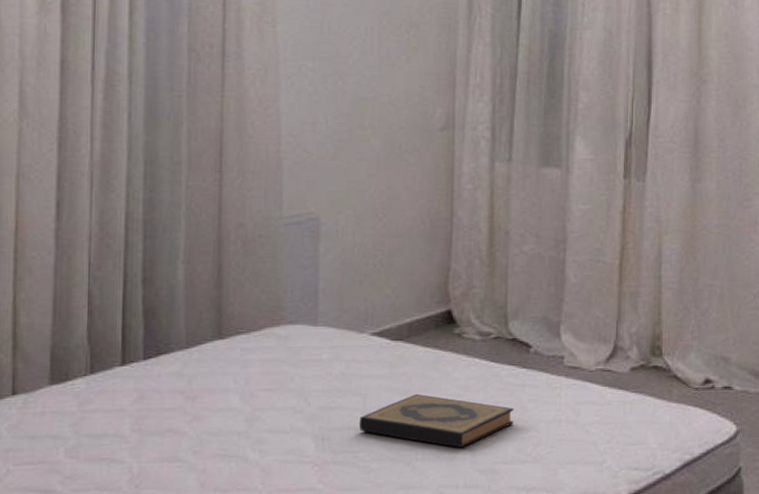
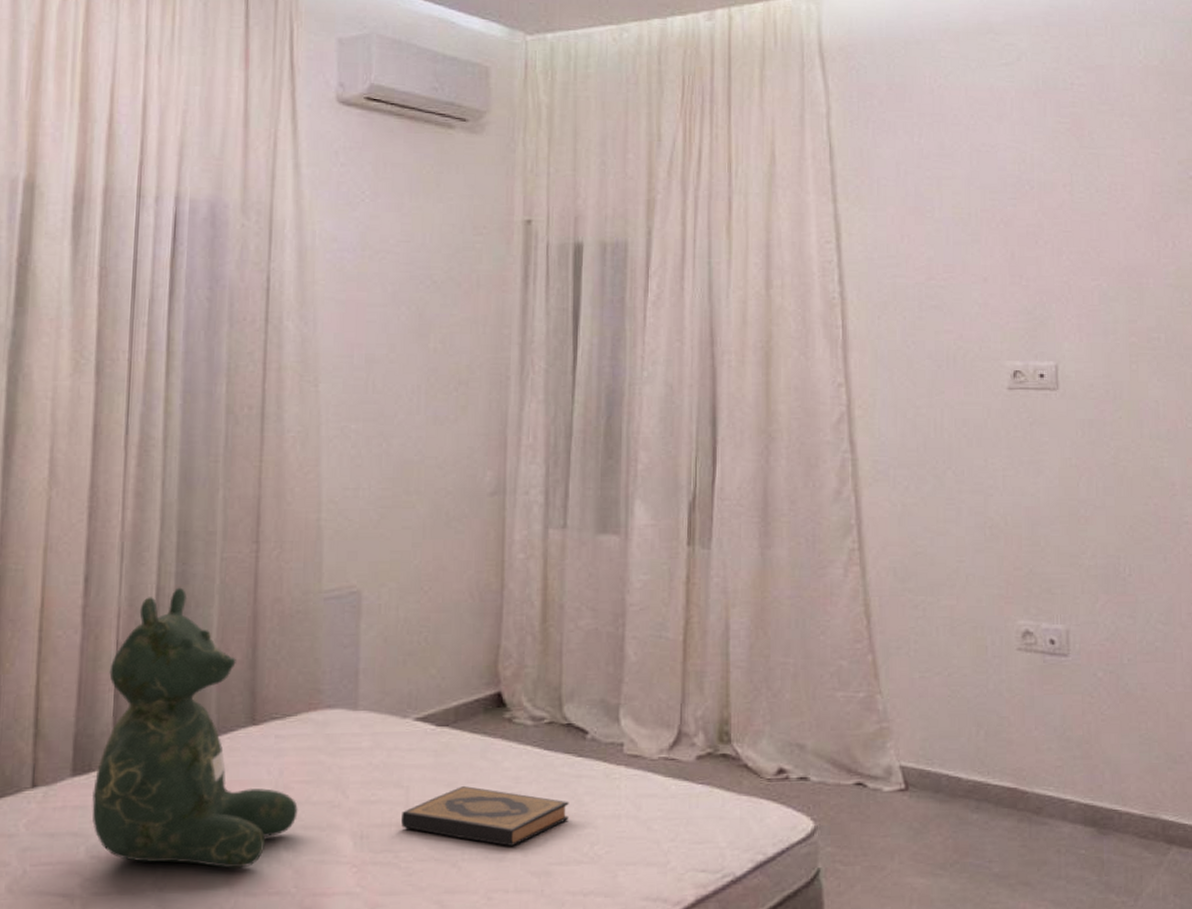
teddy bear: none [69,213,263,468] -> present [91,587,298,869]

